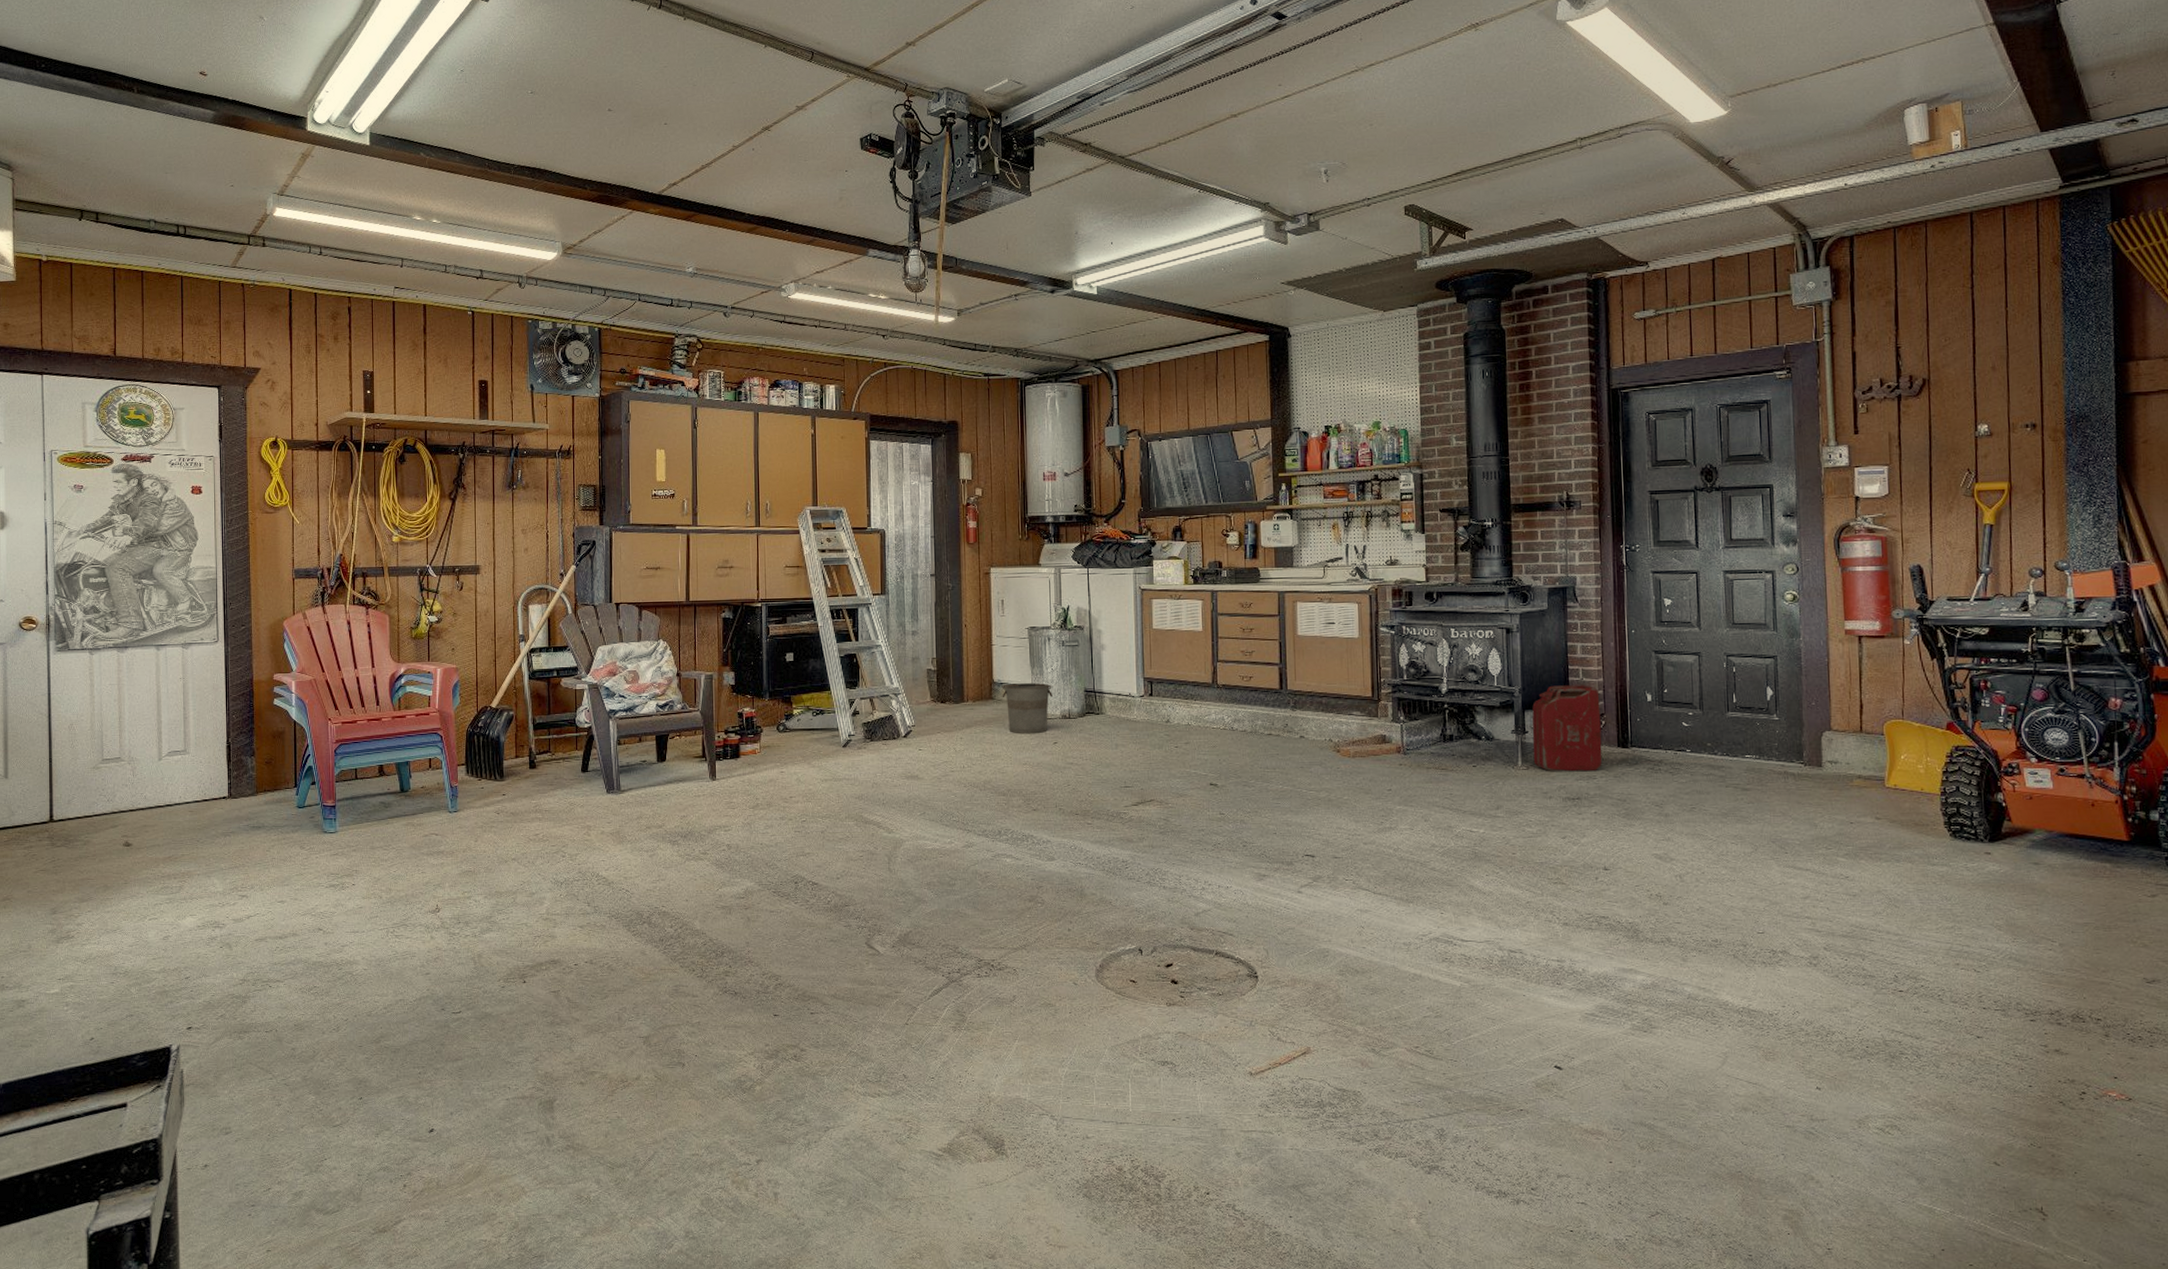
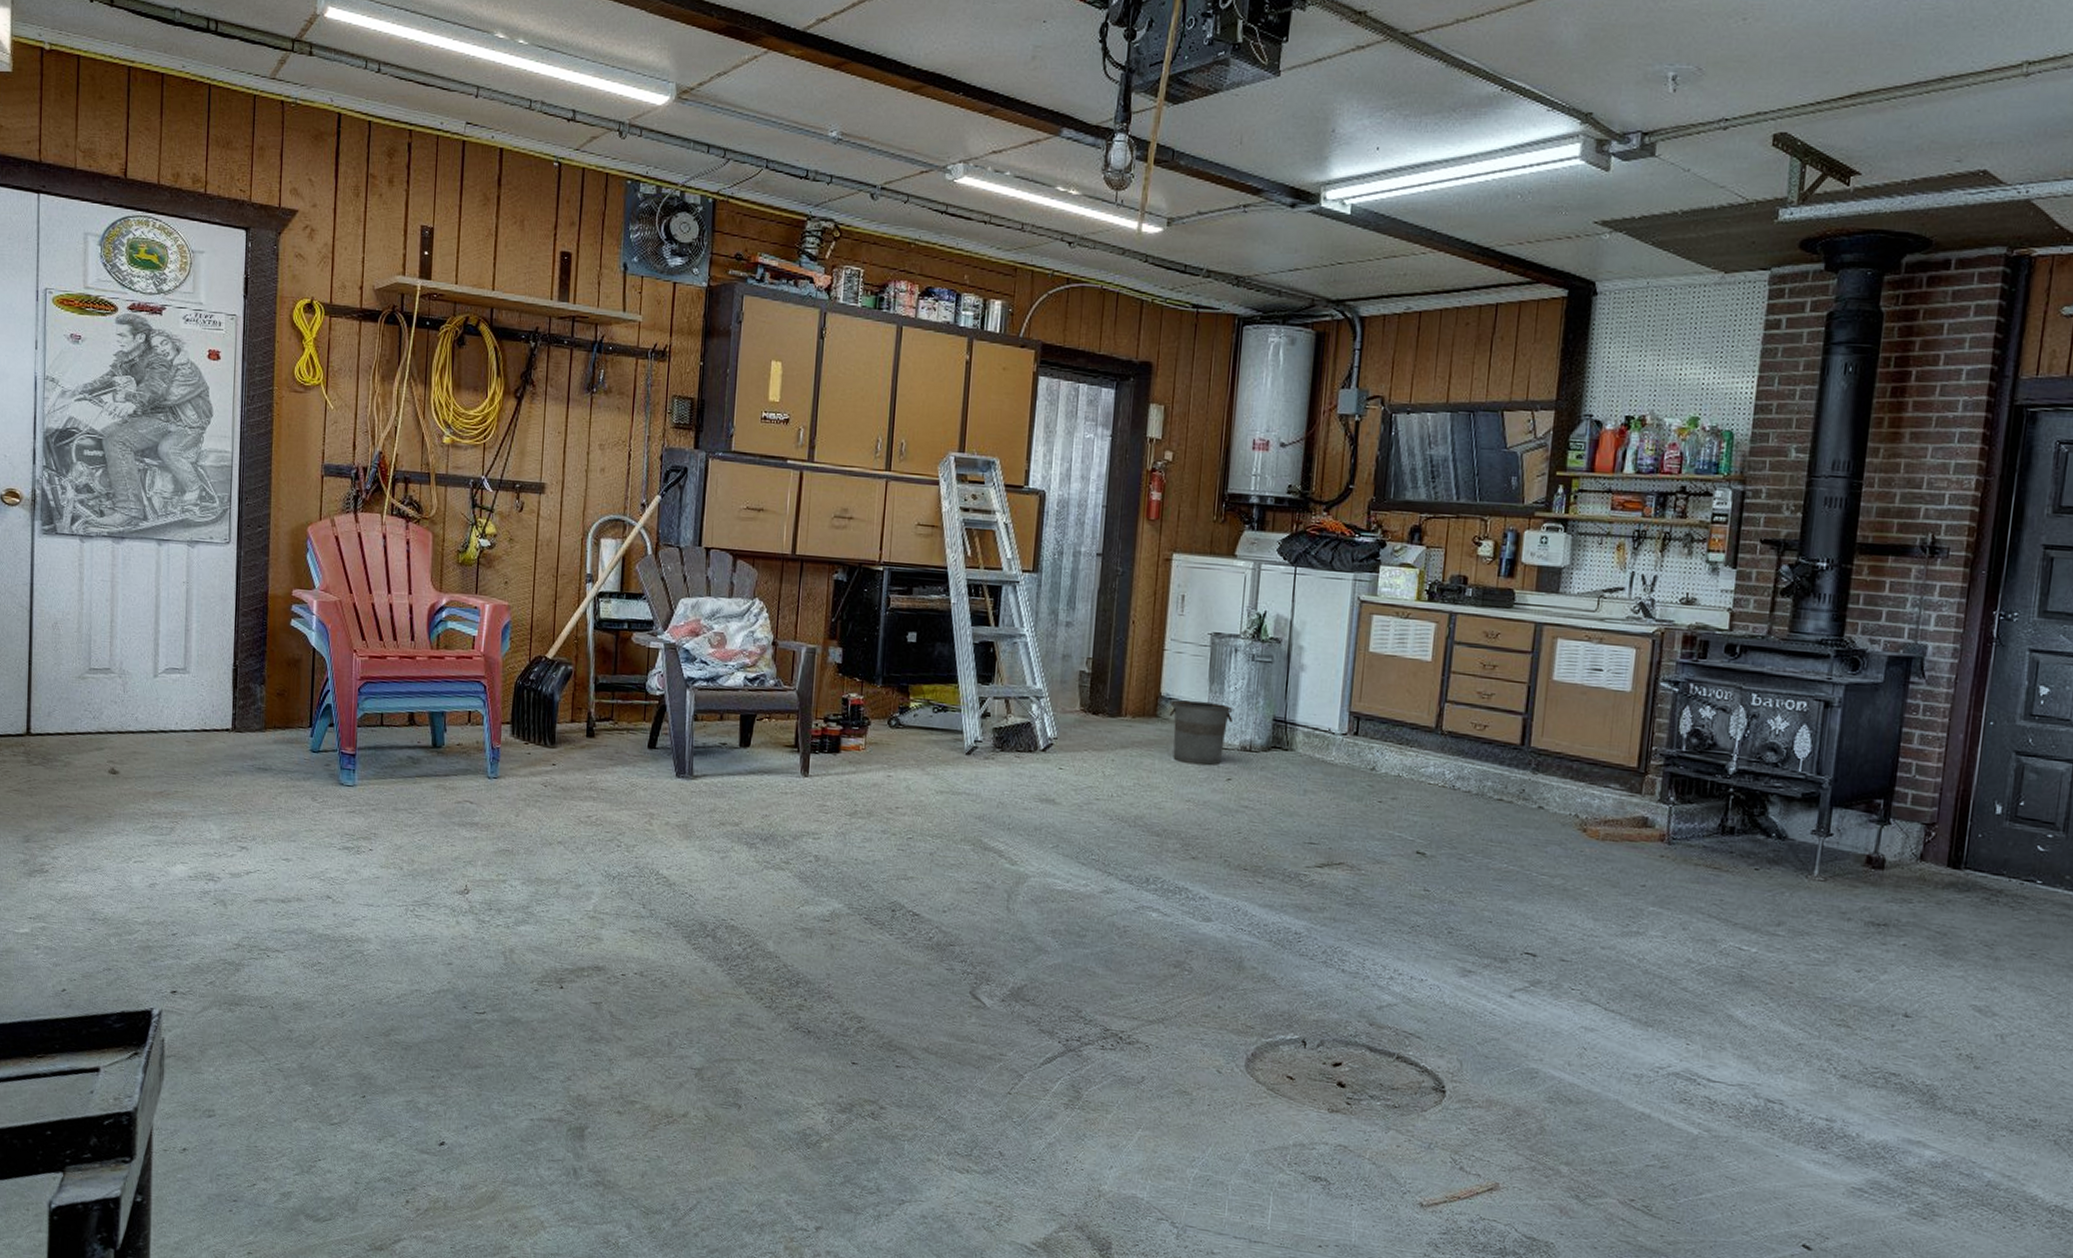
jerry can: present [1532,685,1602,772] -> none [1834,780,1934,893]

